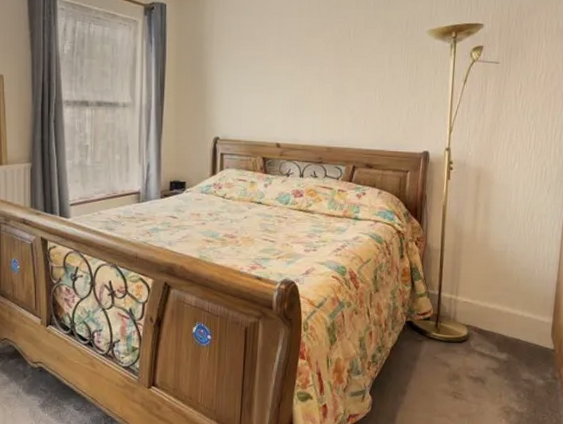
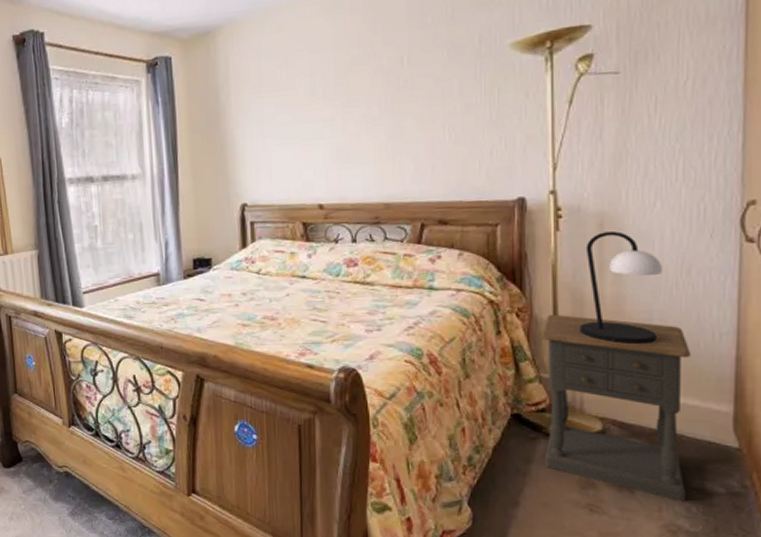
nightstand: none [427,244,529,390] -> present [540,314,692,502]
table lamp: none [457,183,516,270] -> present [579,231,663,345]

